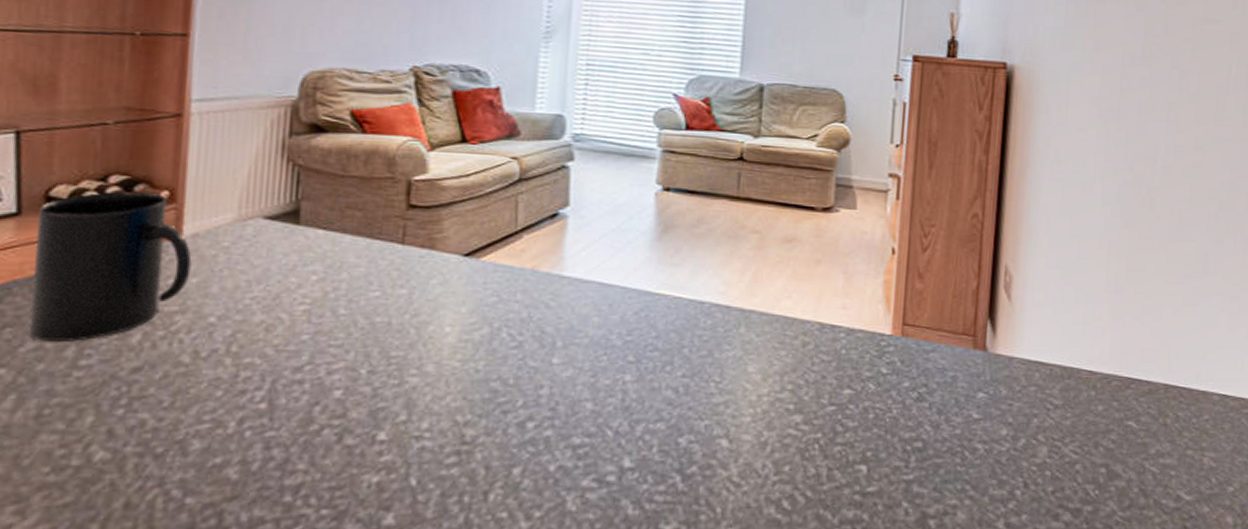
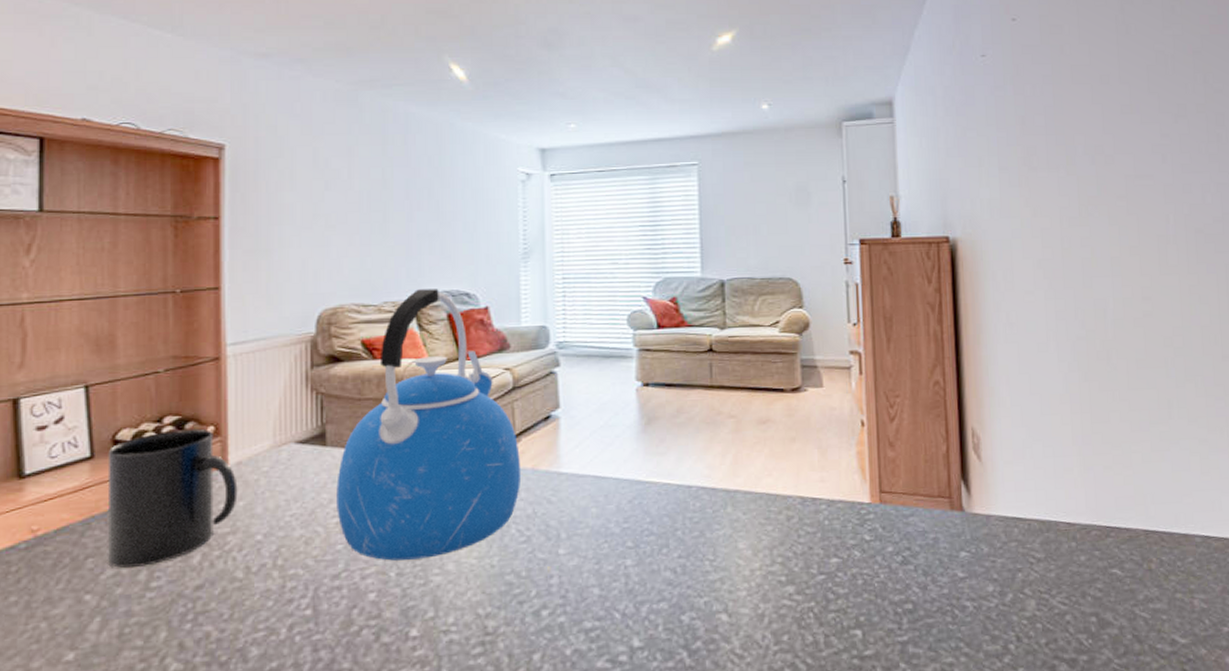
kettle: none [305,60,520,357] -> present [336,289,522,561]

